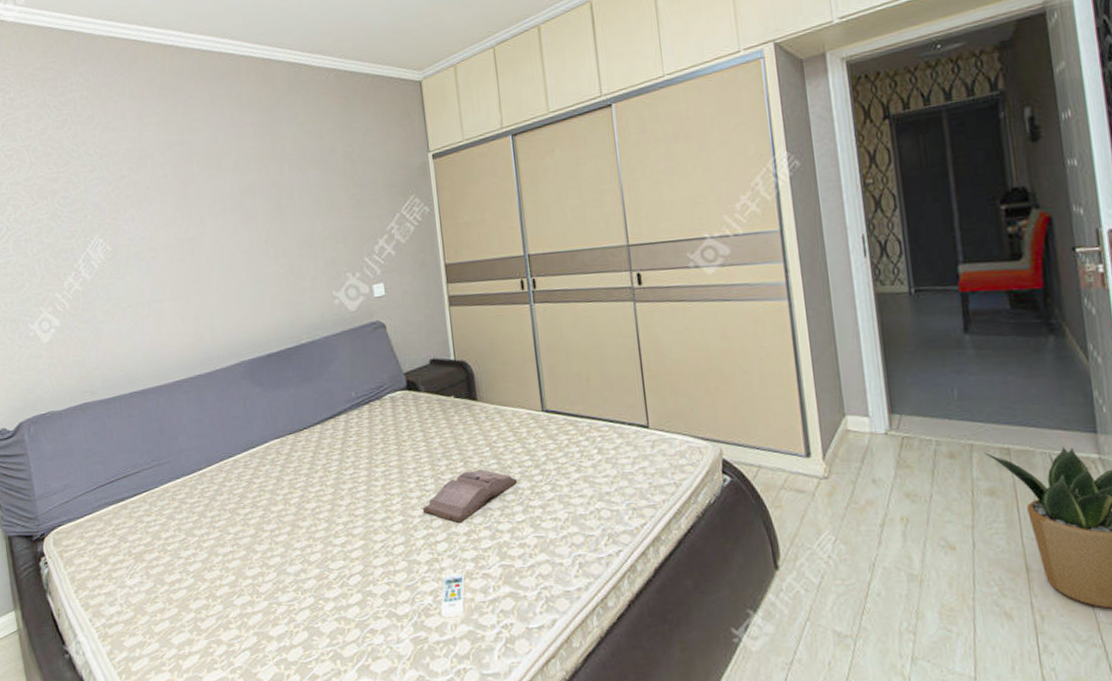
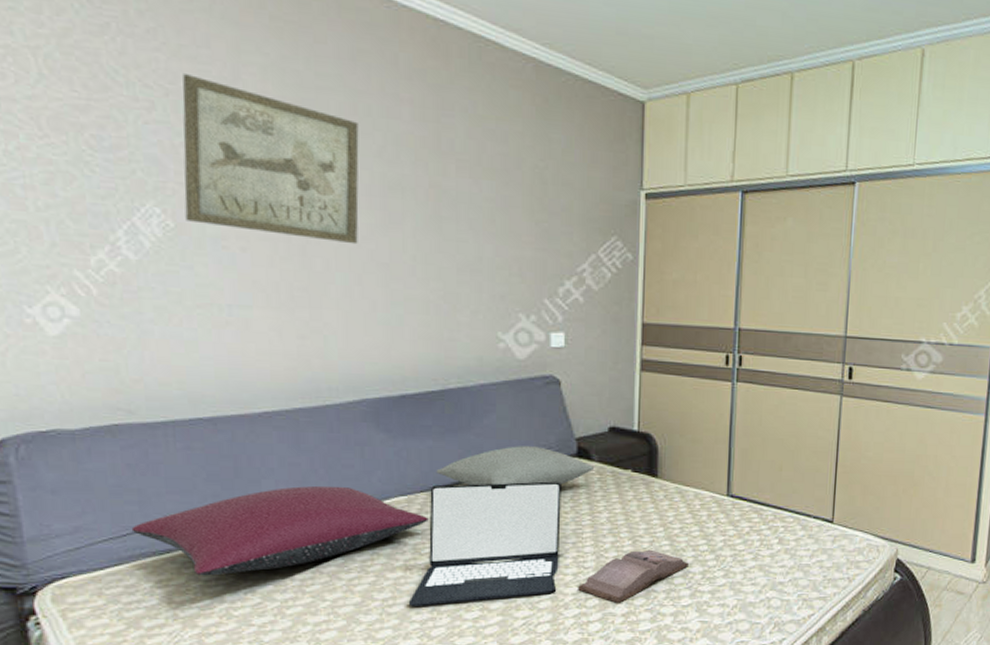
pillow: none [98,435,298,518] -> present [131,485,429,576]
wall art: none [110,140,227,245] -> present [182,74,359,245]
laptop: none [289,414,405,535] -> present [408,481,561,606]
pillow: none [299,384,422,424] -> present [436,446,593,486]

